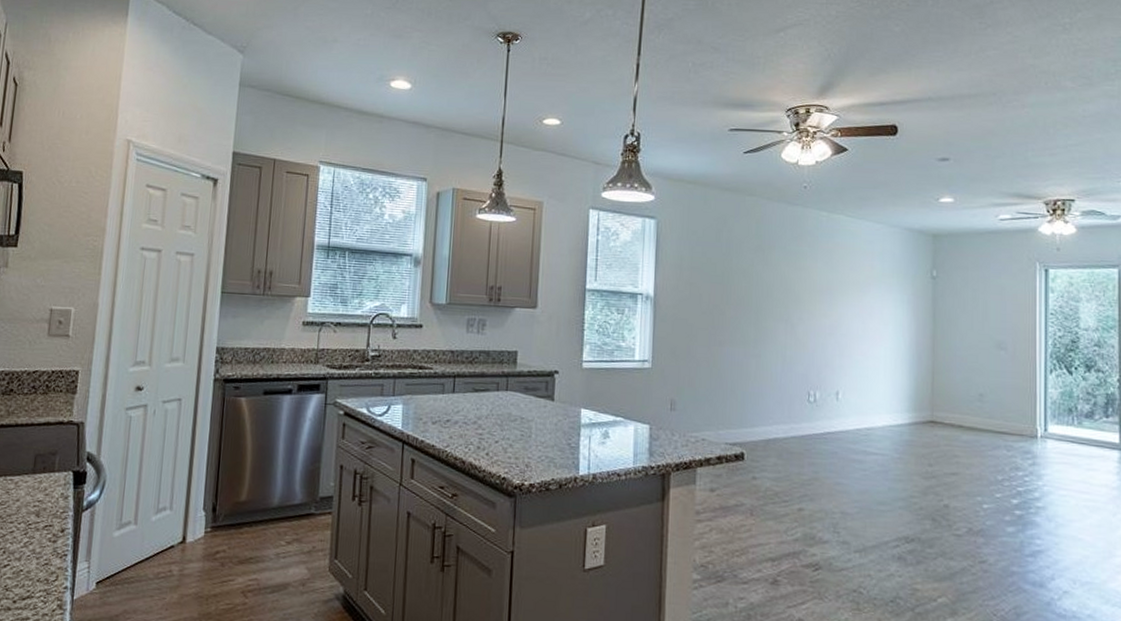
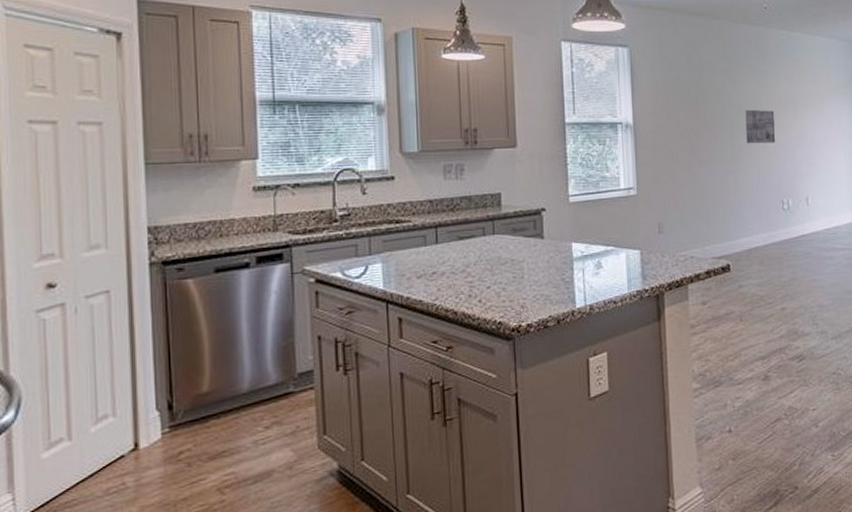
wall art: none [773,291,806,330] -> present [745,109,775,144]

